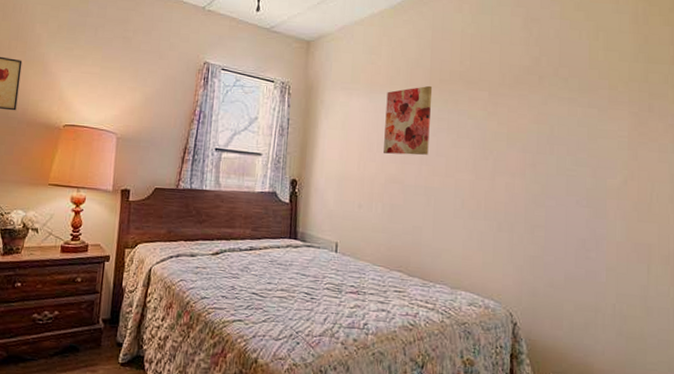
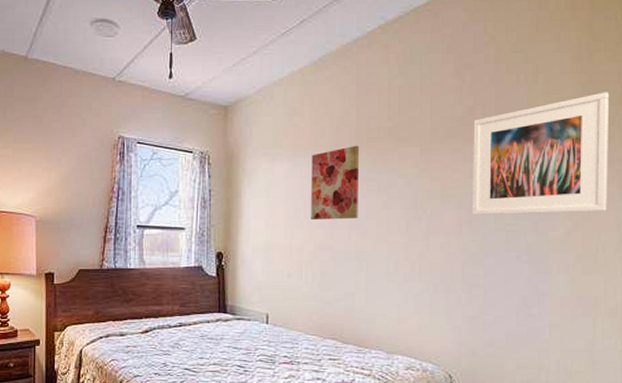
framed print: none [535,52,664,163] -> present [471,92,610,216]

